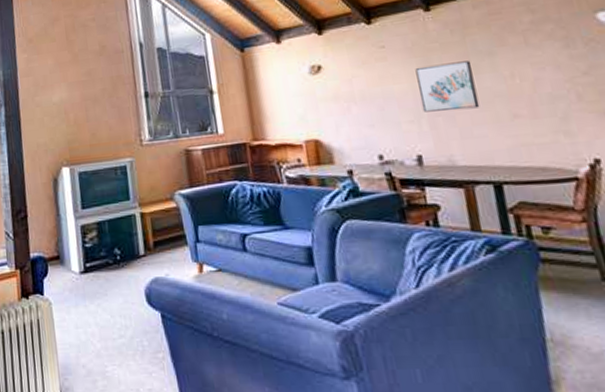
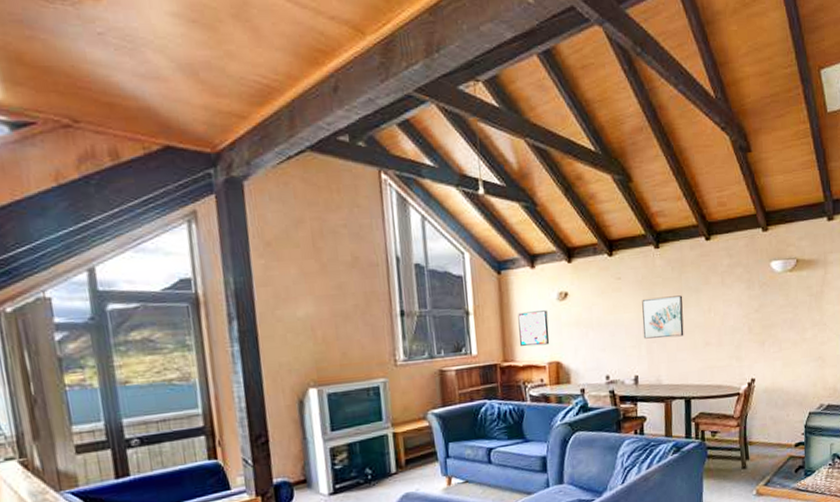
wall art: none [265,85,305,124] -> present [518,310,550,347]

